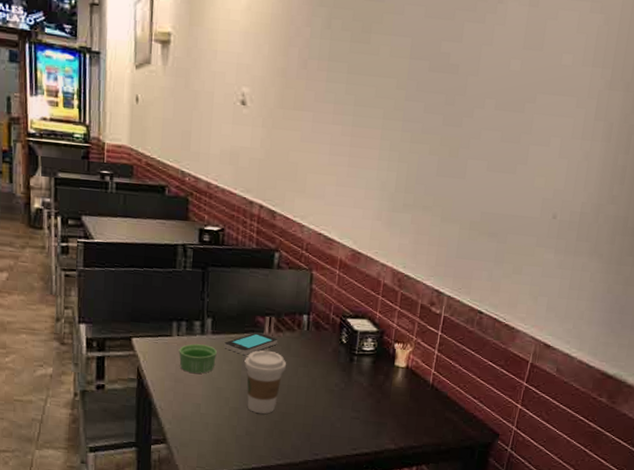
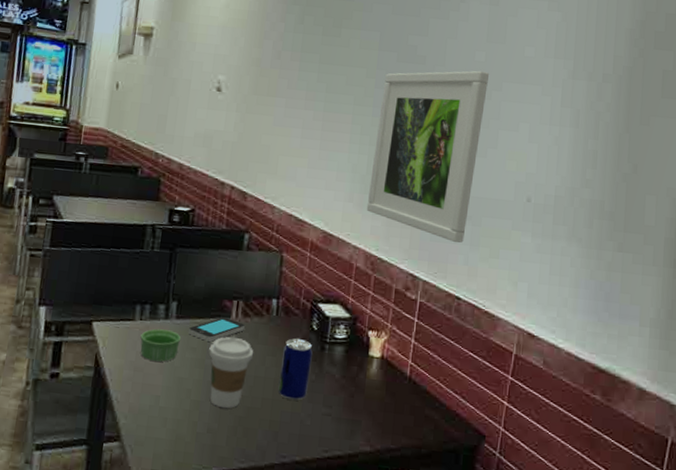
beer can: none [310,350,342,407] -> present [278,337,313,401]
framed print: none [394,80,523,260] -> present [366,70,489,243]

